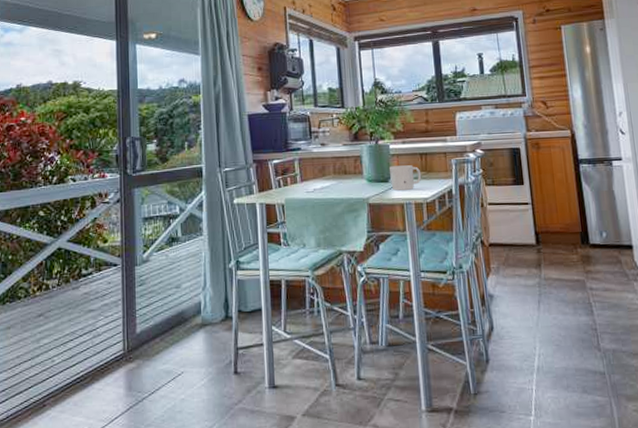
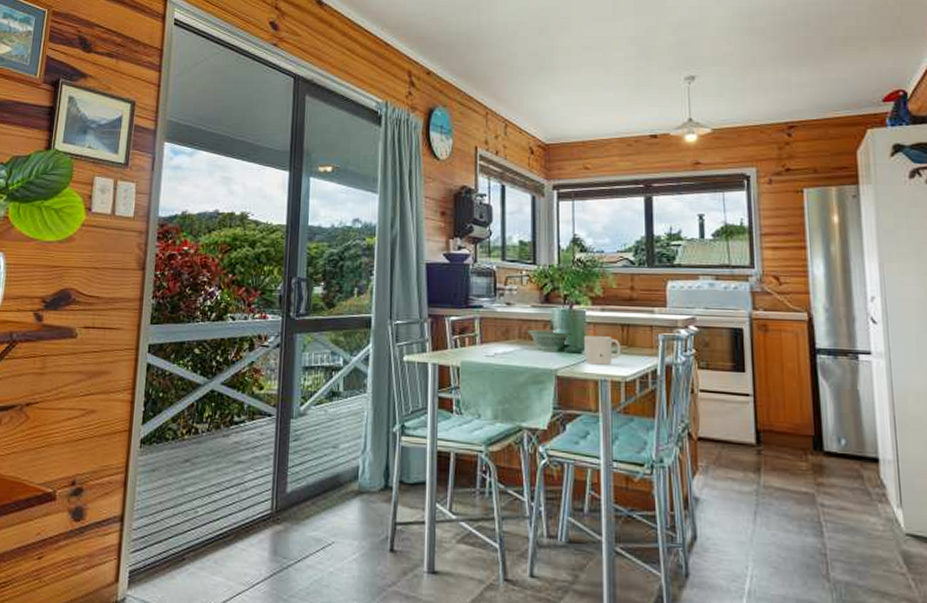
bowl: none [340,164,380,184] -> present [527,329,573,353]

